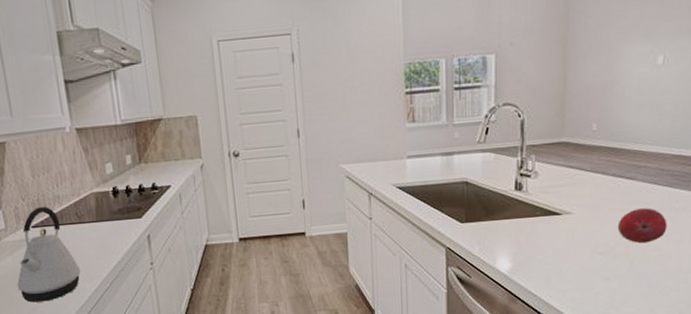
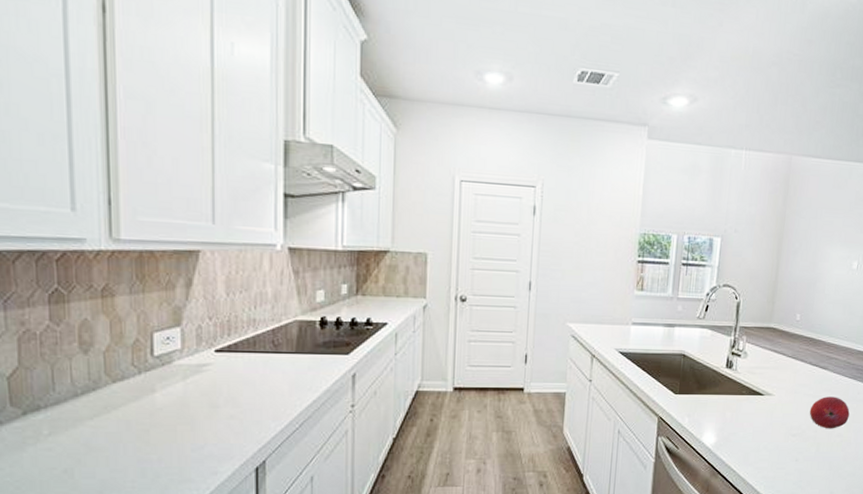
kettle: present [17,207,81,303] -> none [183,329,267,439]

